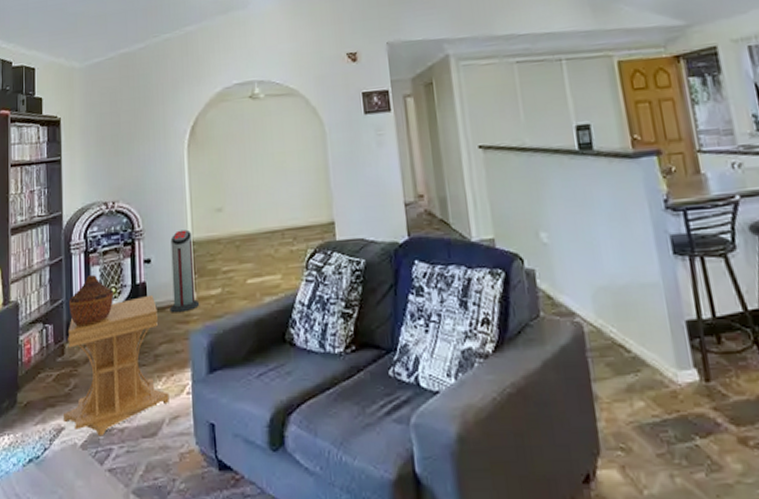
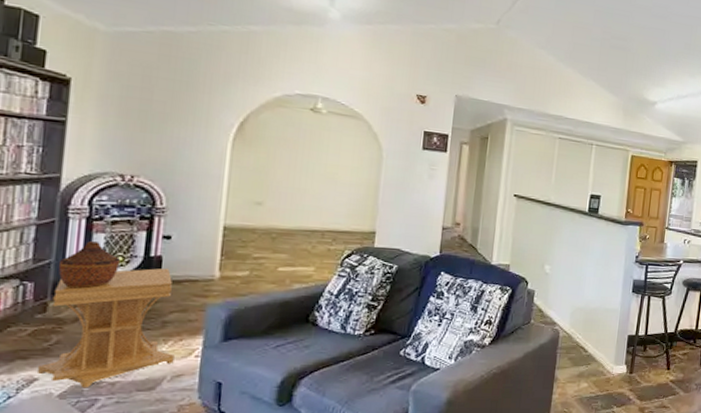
air purifier: present [169,229,200,313] -> none [187,214,225,288]

